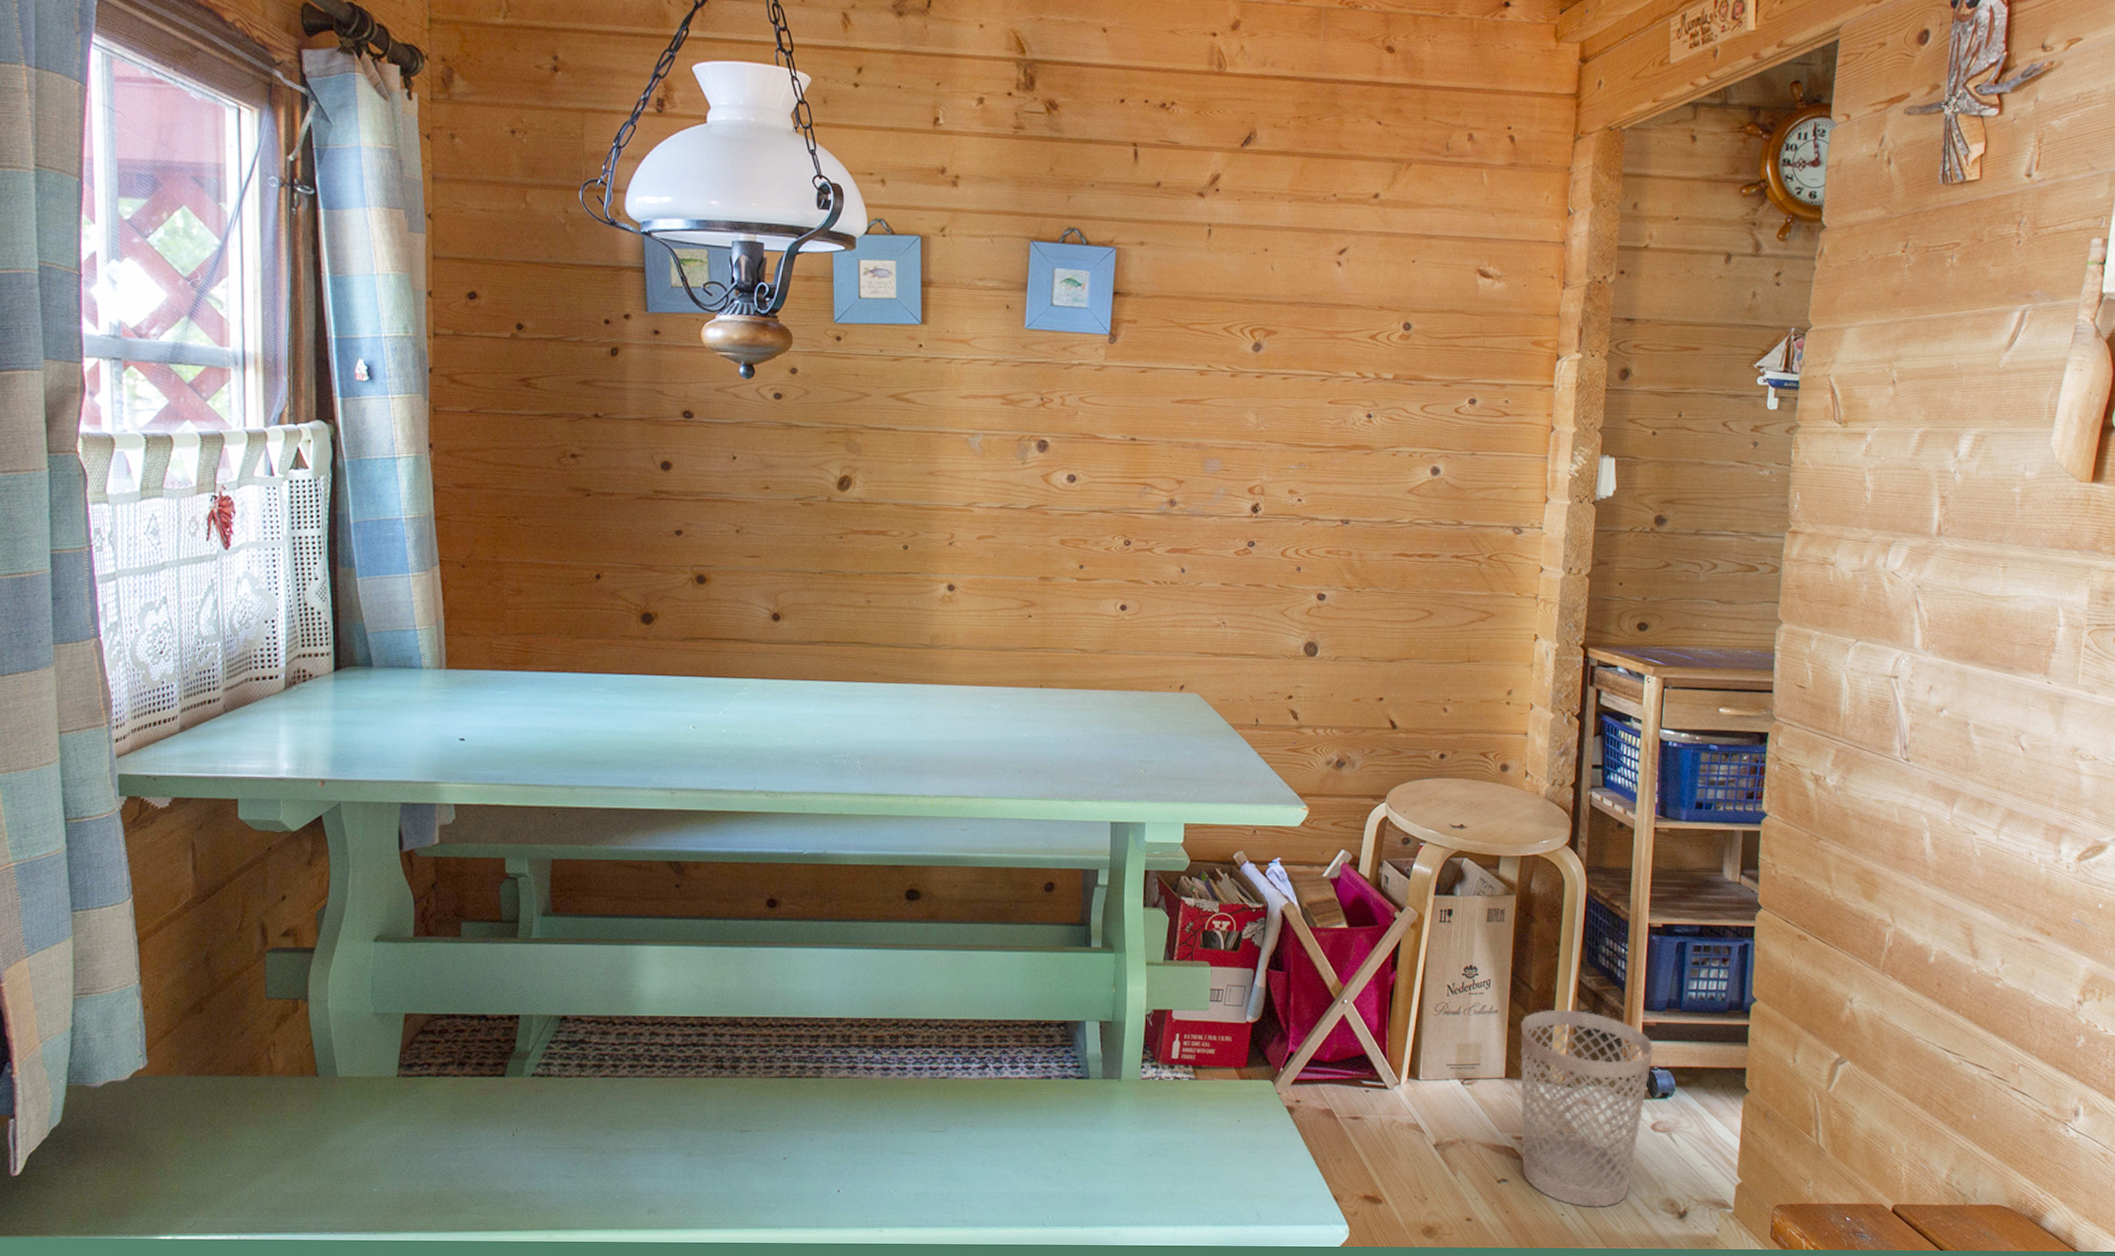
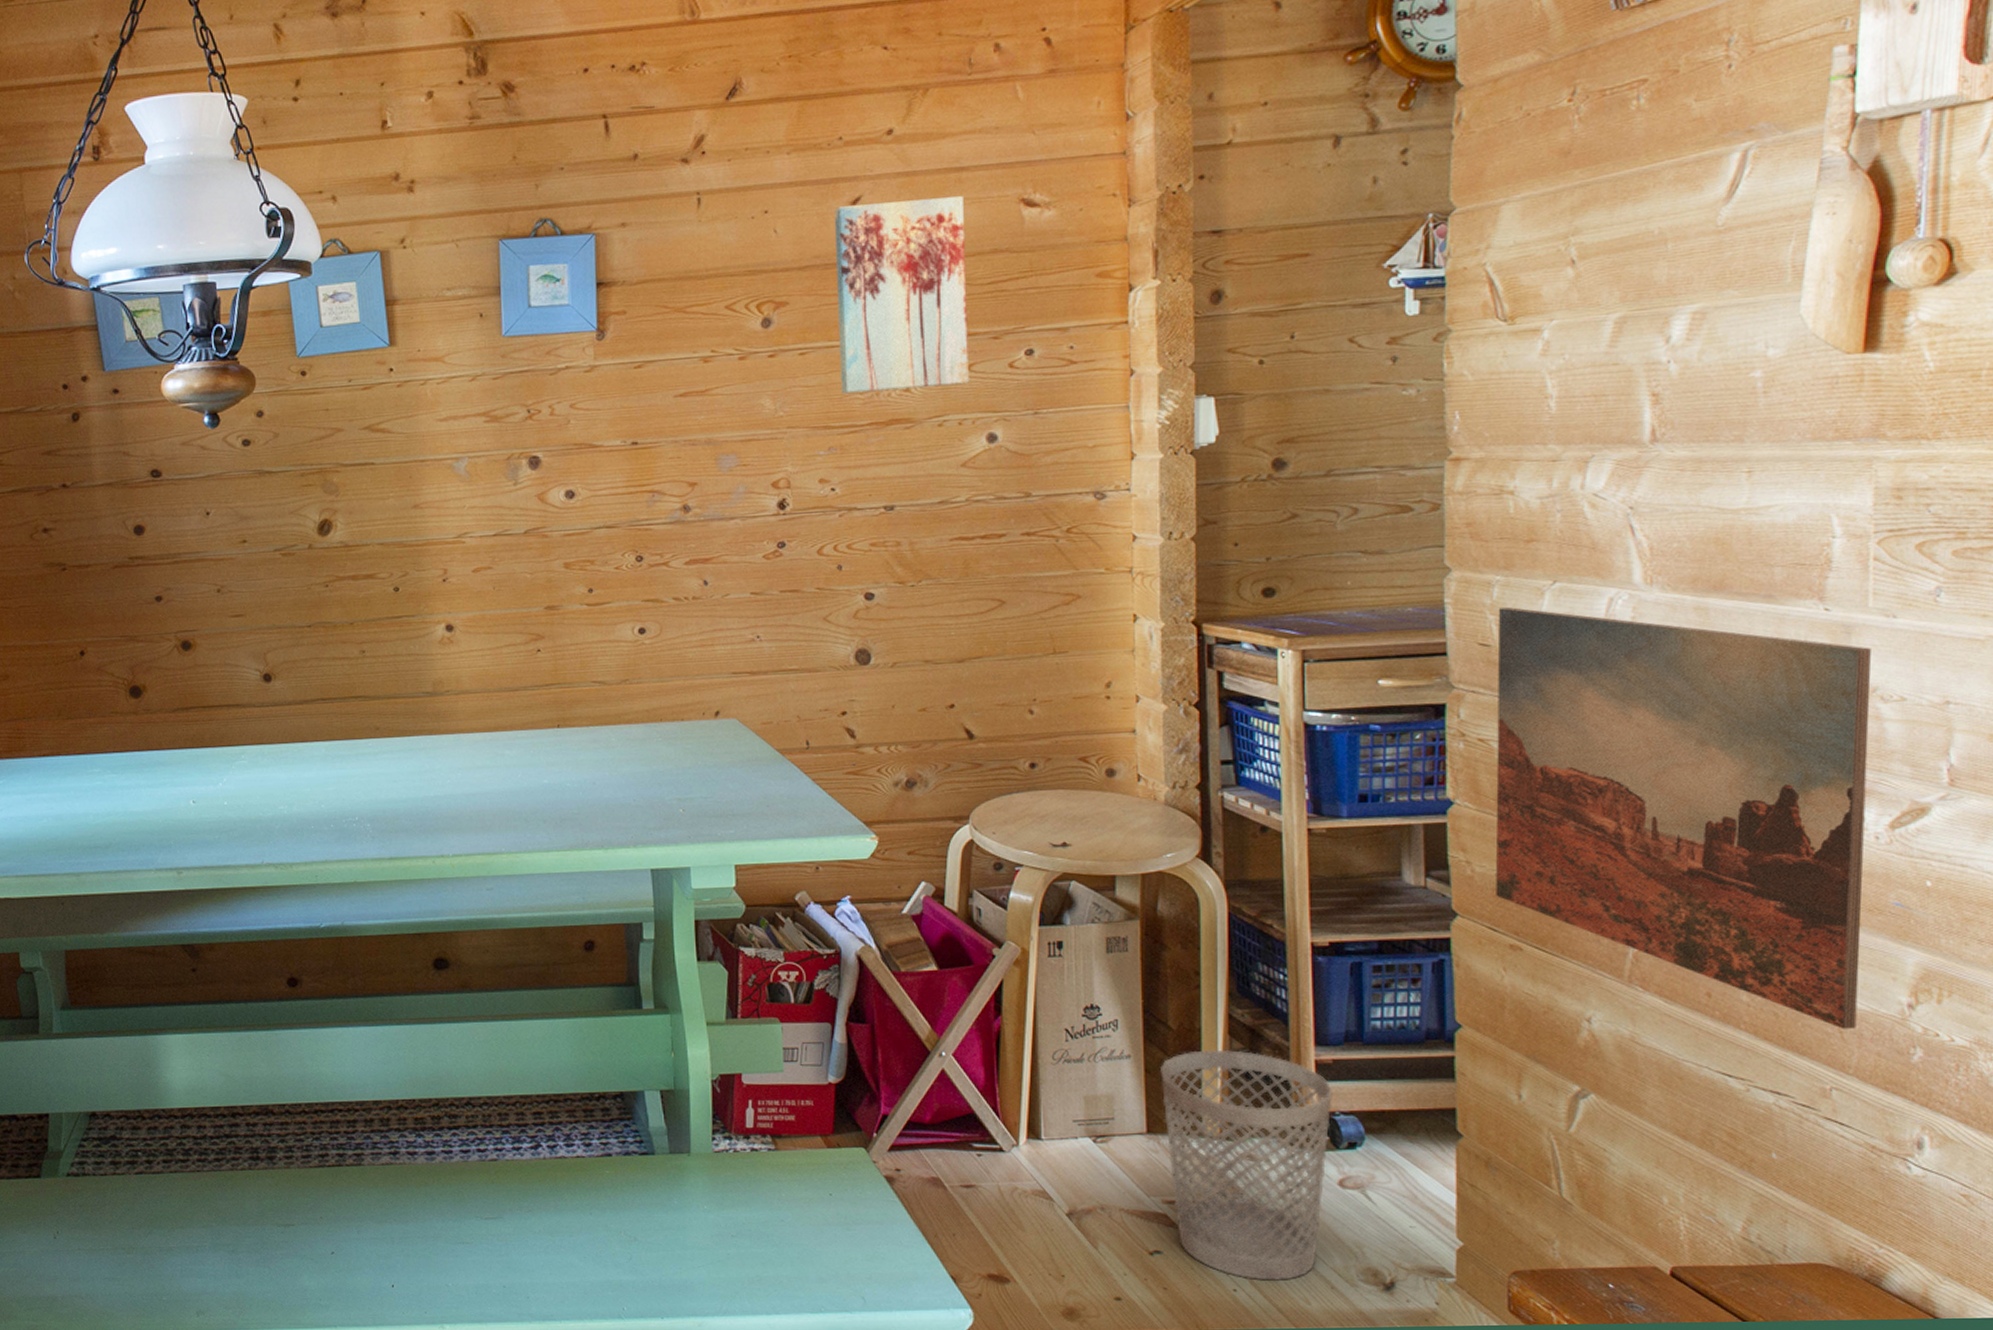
wall art: none [1314,254,1431,423] -> present [833,196,969,394]
wall art: none [1791,658,2077,1018] -> present [1495,607,1871,1029]

